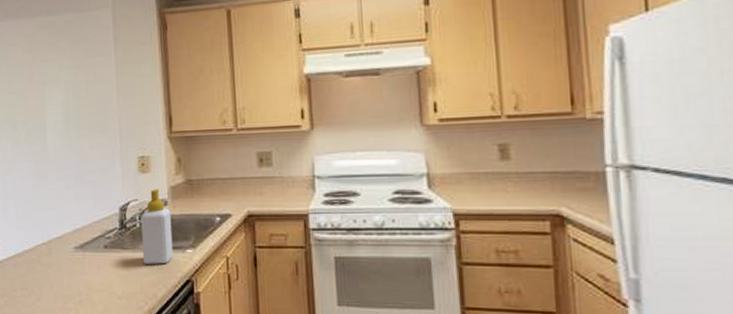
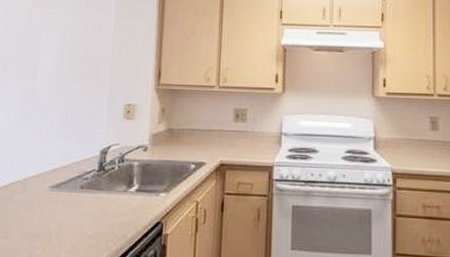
soap bottle: present [141,188,174,264] -> none [117,135,150,206]

